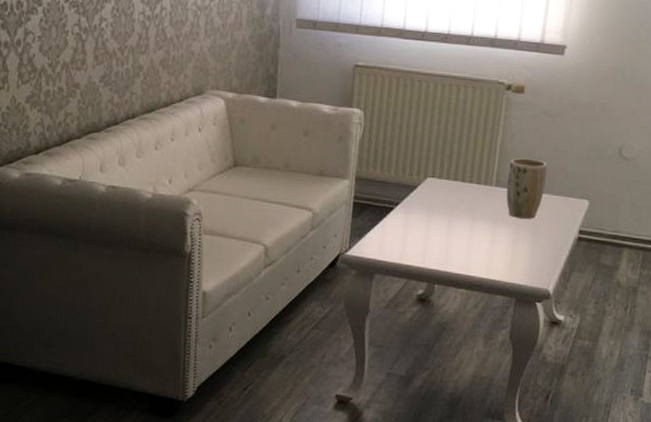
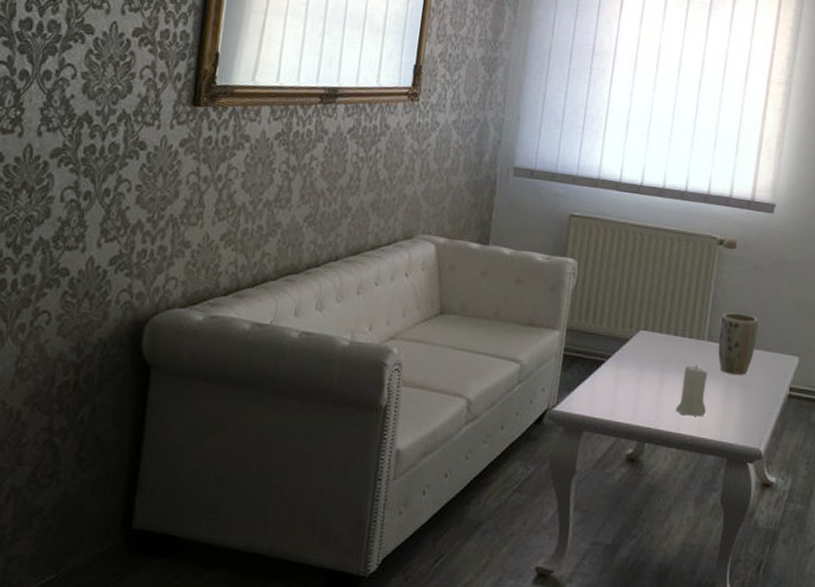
candle: none [464,210,496,259] -> present [675,364,708,417]

